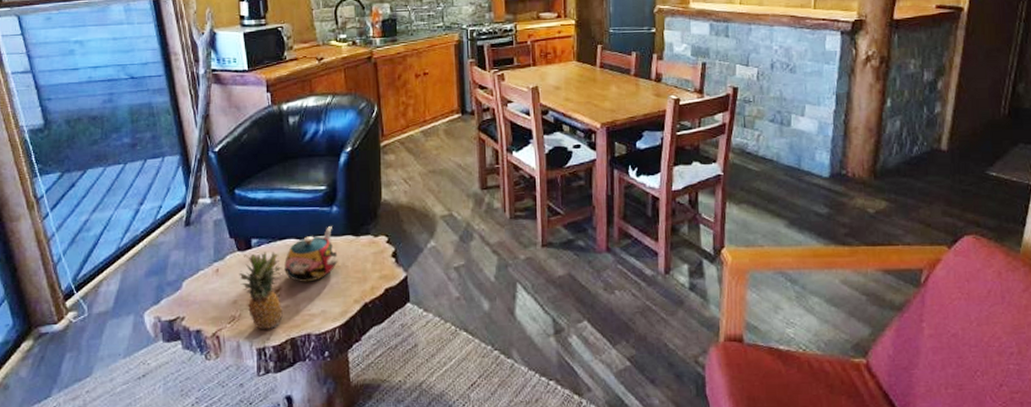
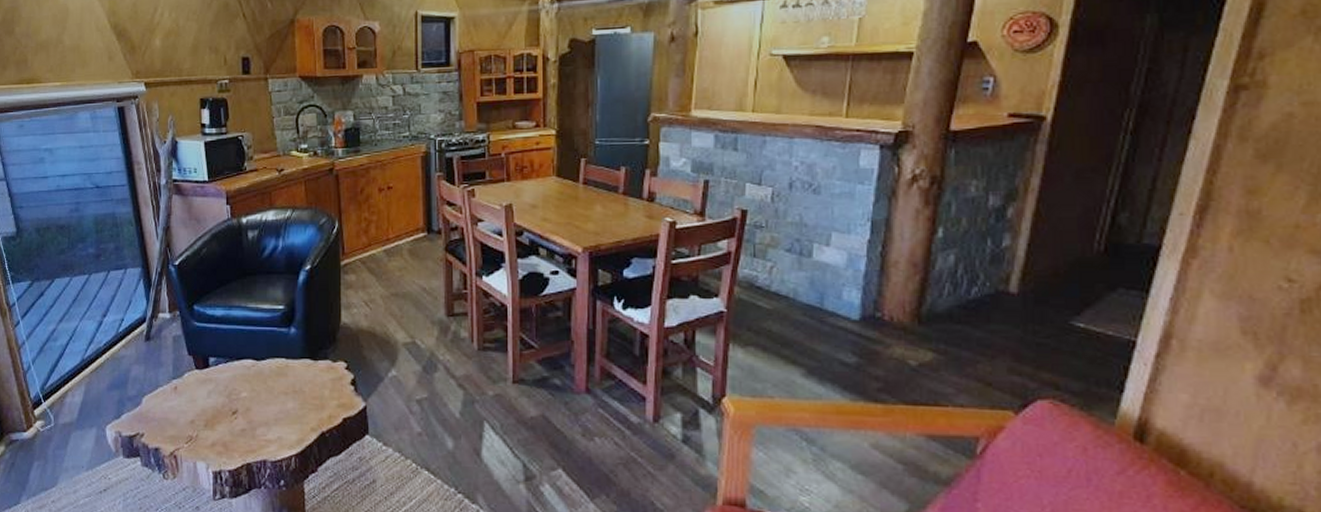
fruit: present [239,251,284,330] -> none [197,371,241,453]
teapot: present [284,226,338,283] -> none [241,349,295,407]

